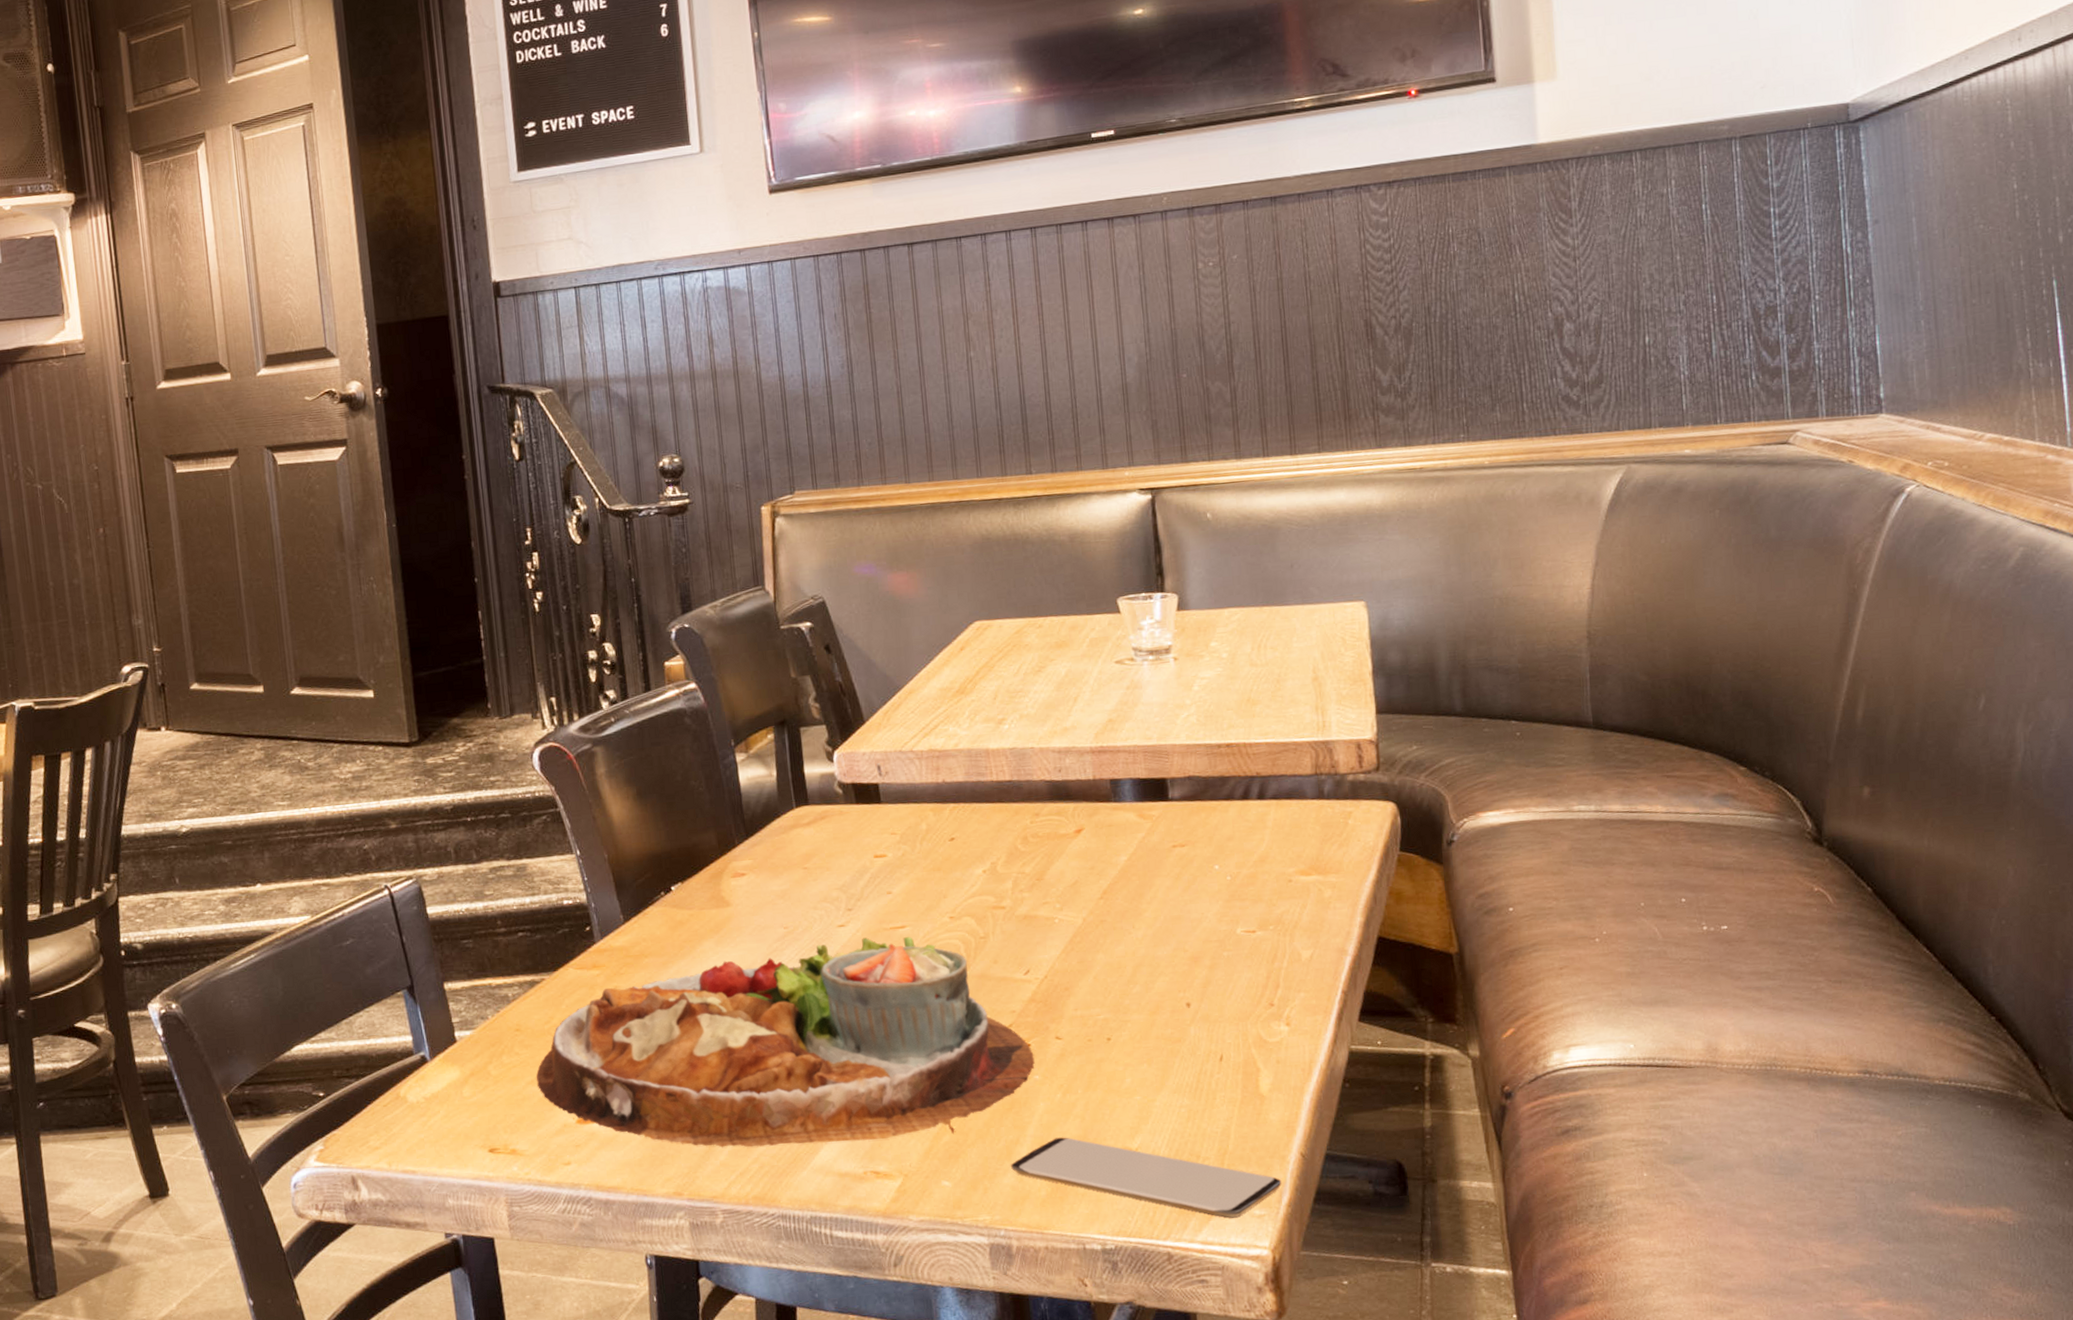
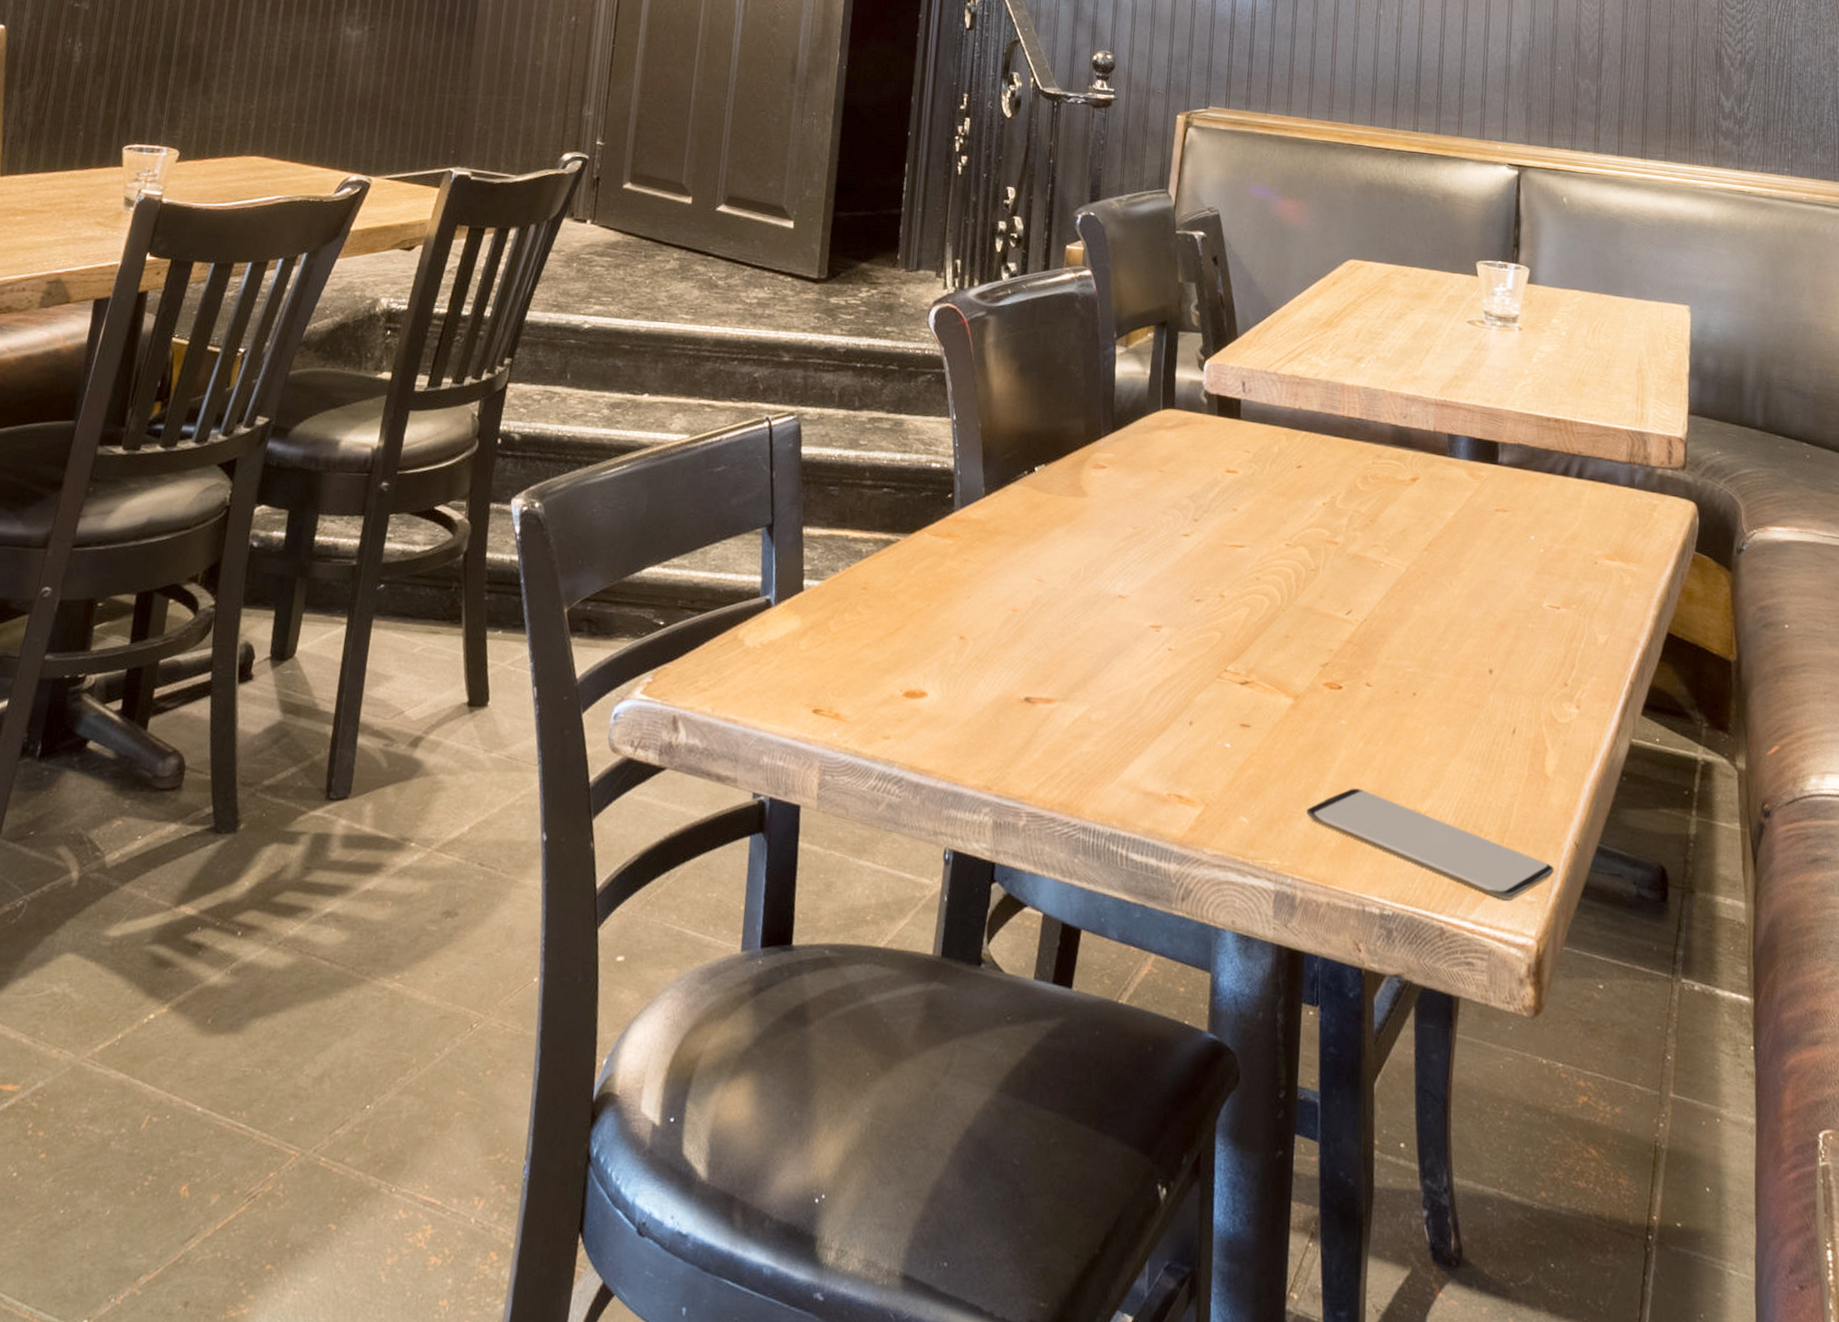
food platter: present [536,937,1035,1148] -> none [873,551,1344,769]

